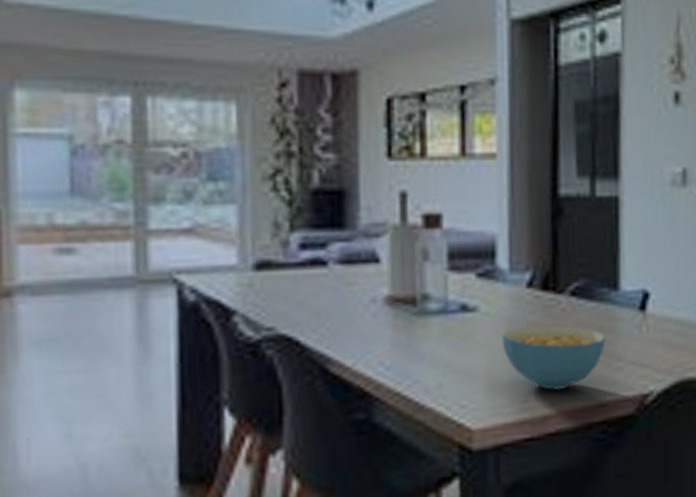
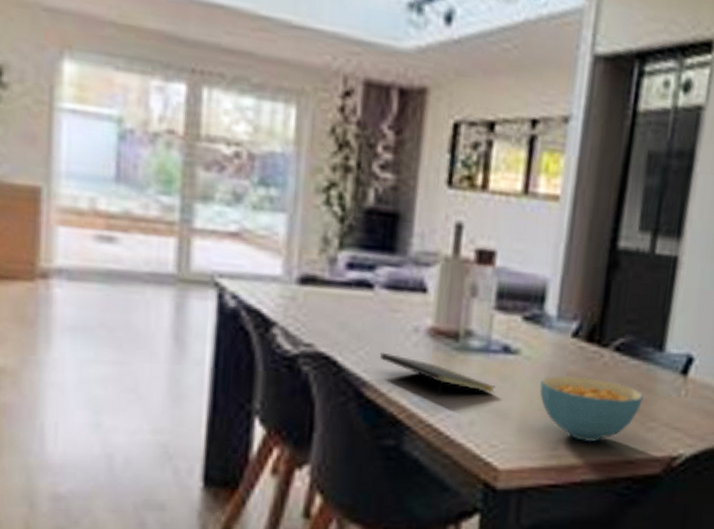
notepad: none [341,326,458,364] -> present [380,352,495,397]

